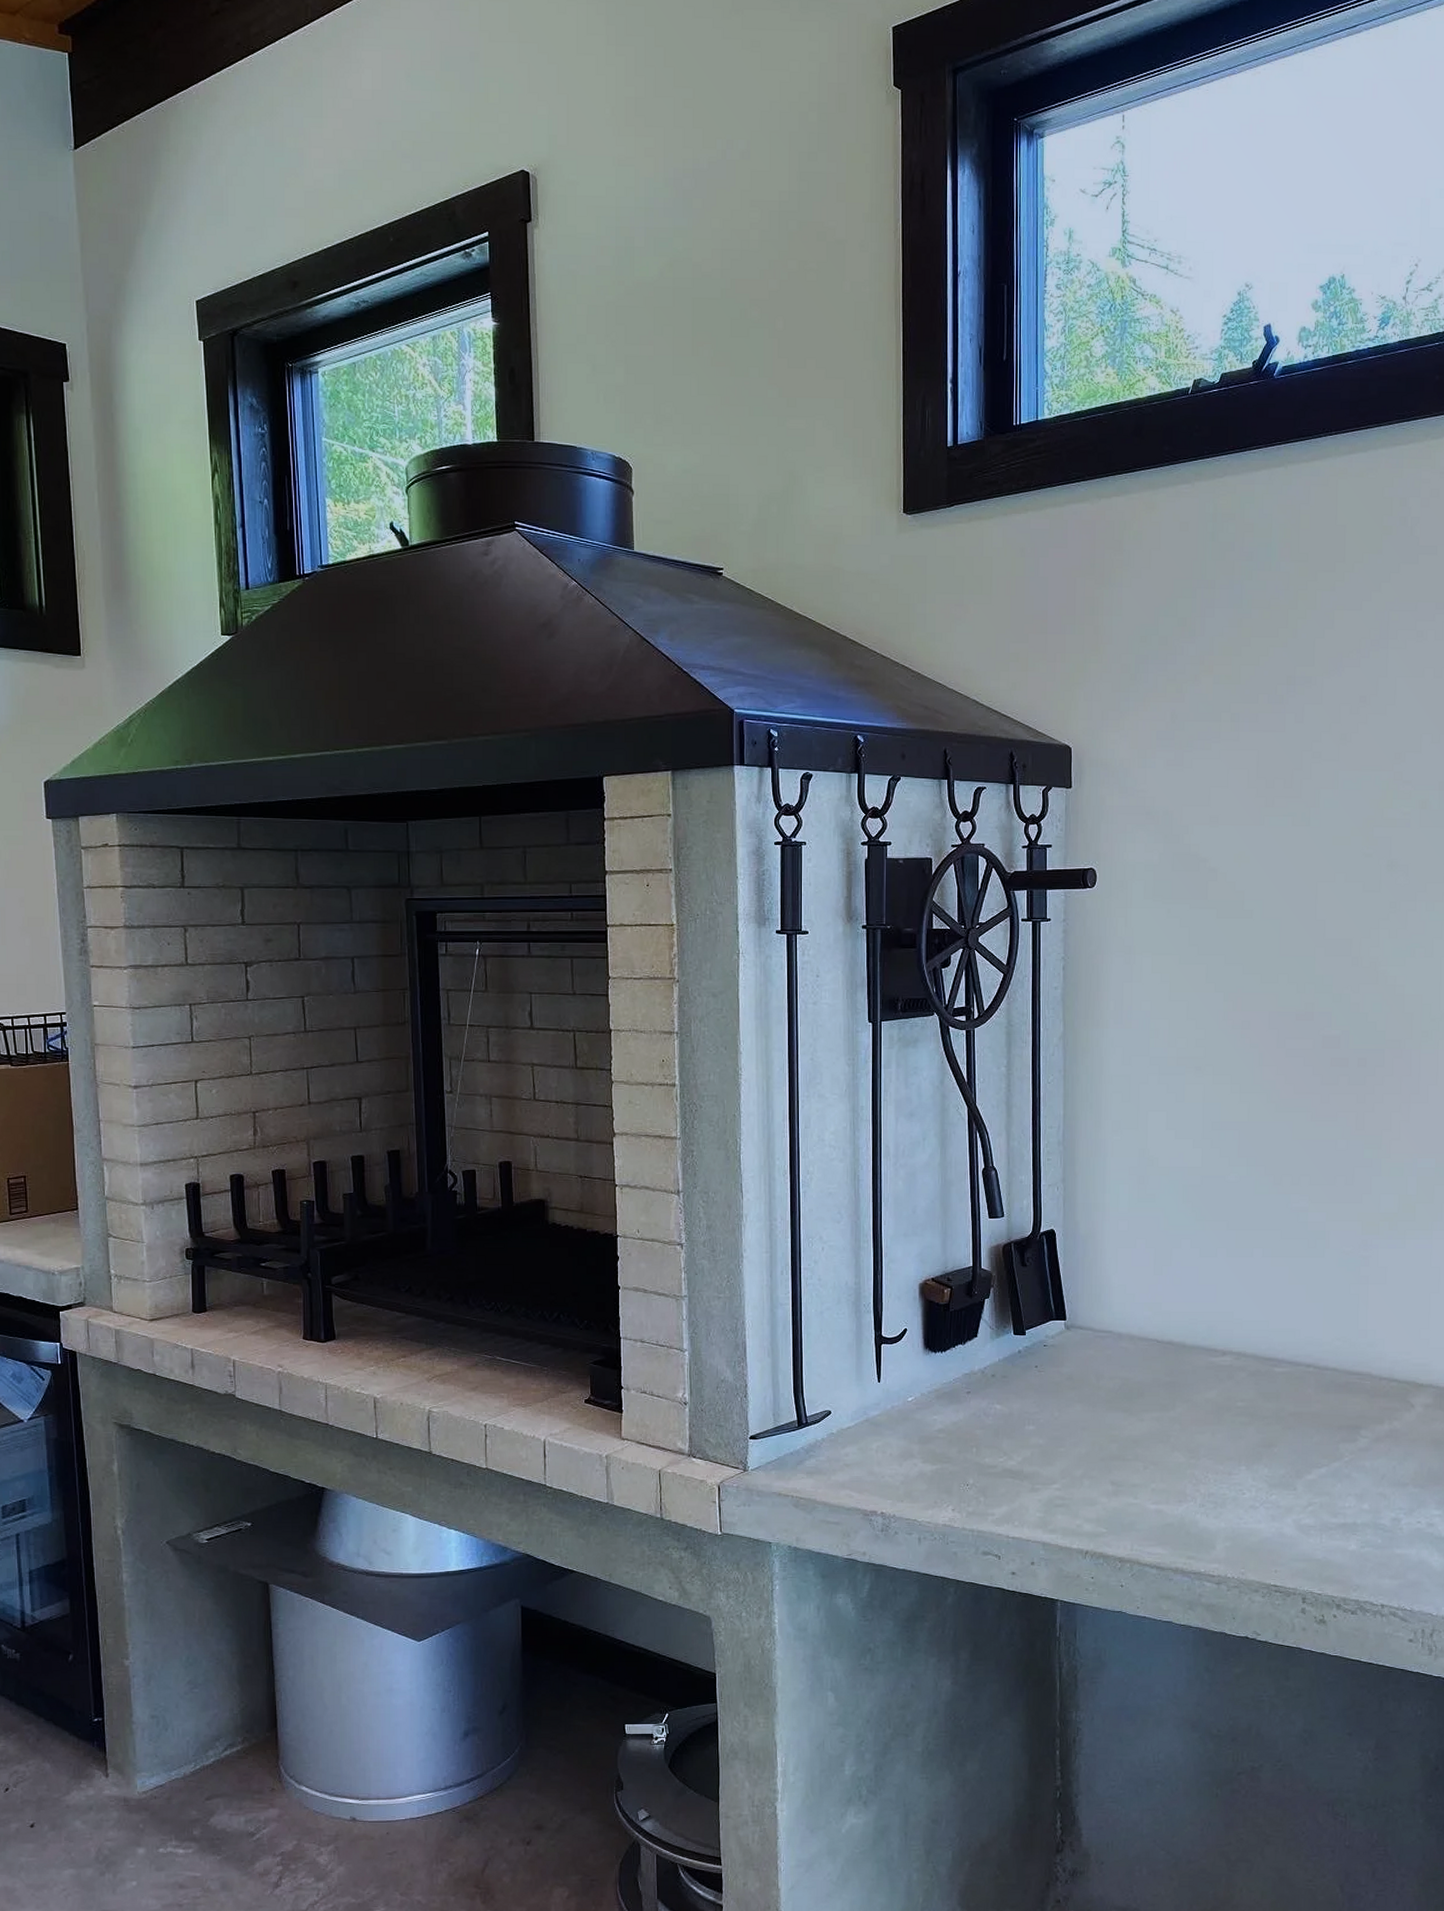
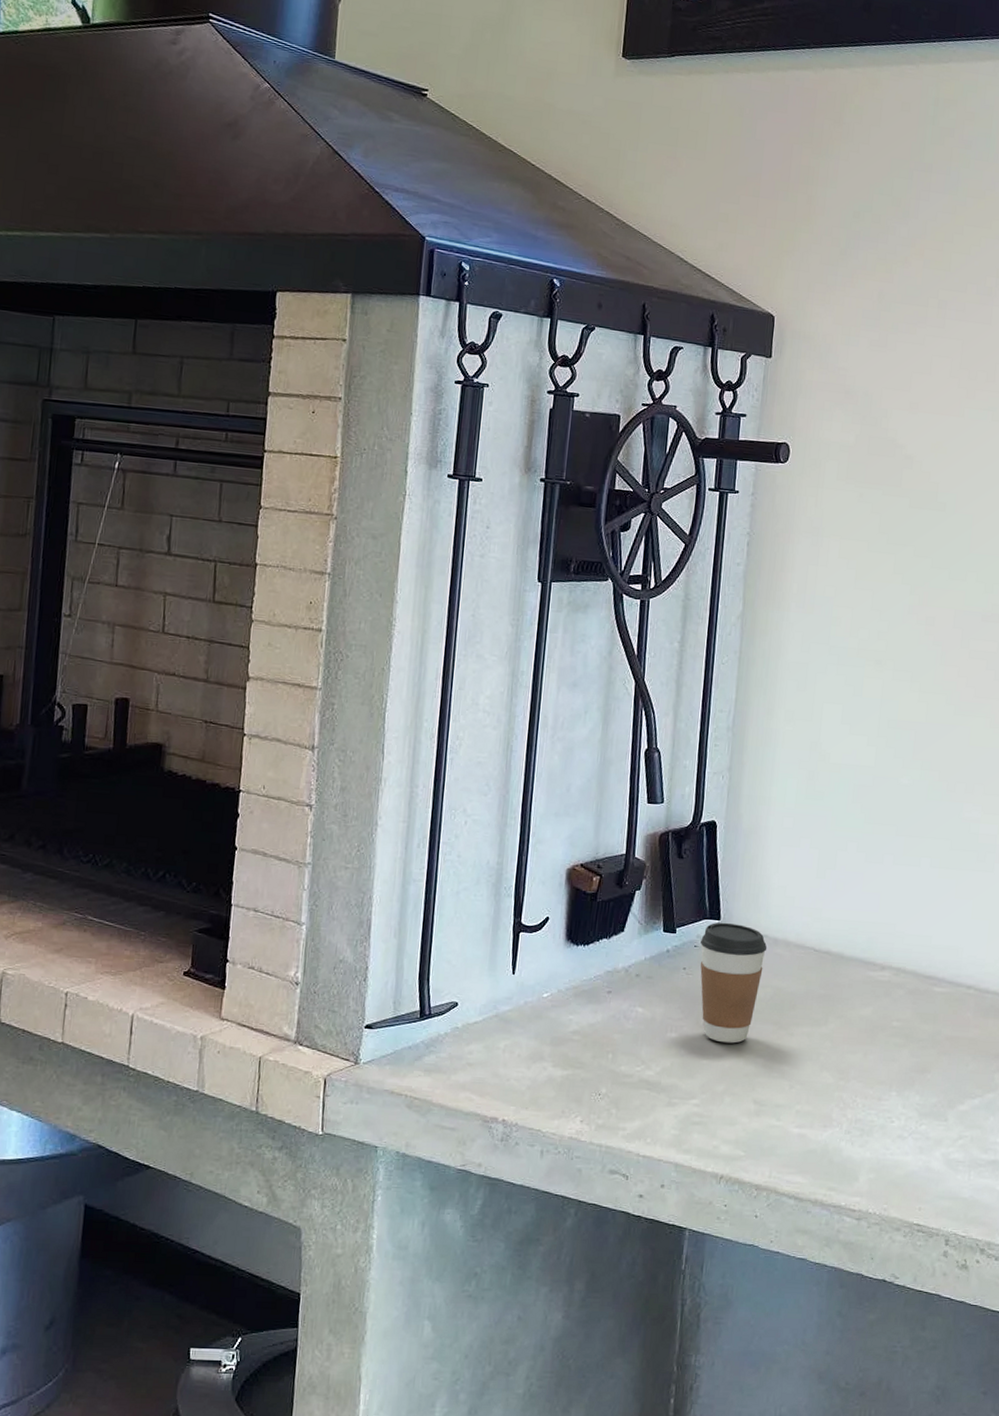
coffee cup: none [1049,1322,1113,1432] -> present [700,922,768,1044]

